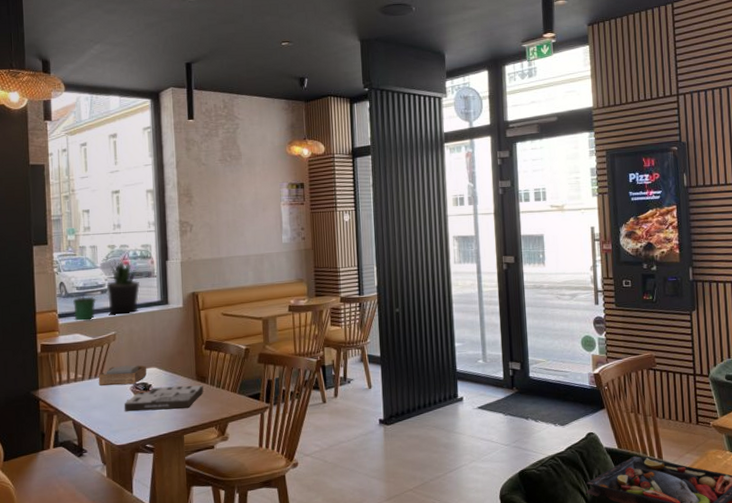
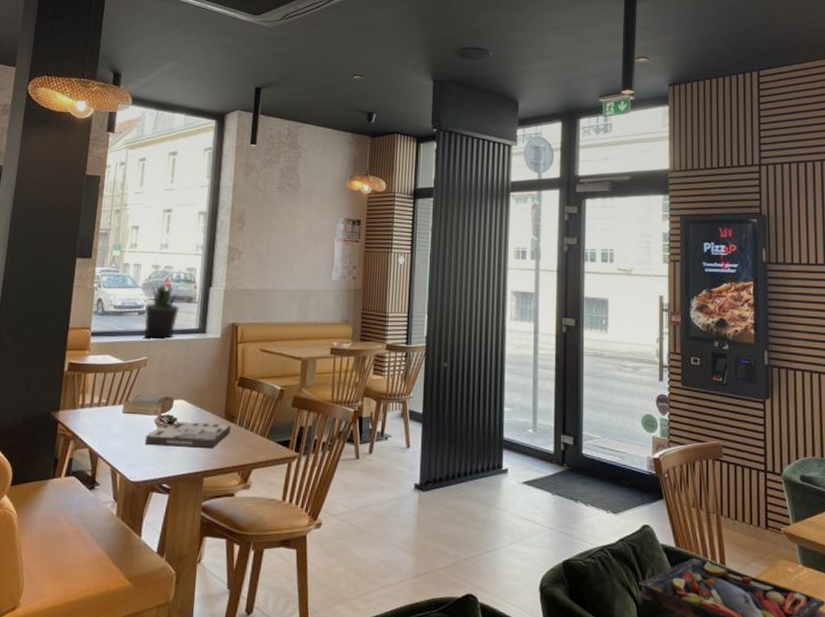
planter: present [72,294,98,321] -> none [107,313,134,342]

